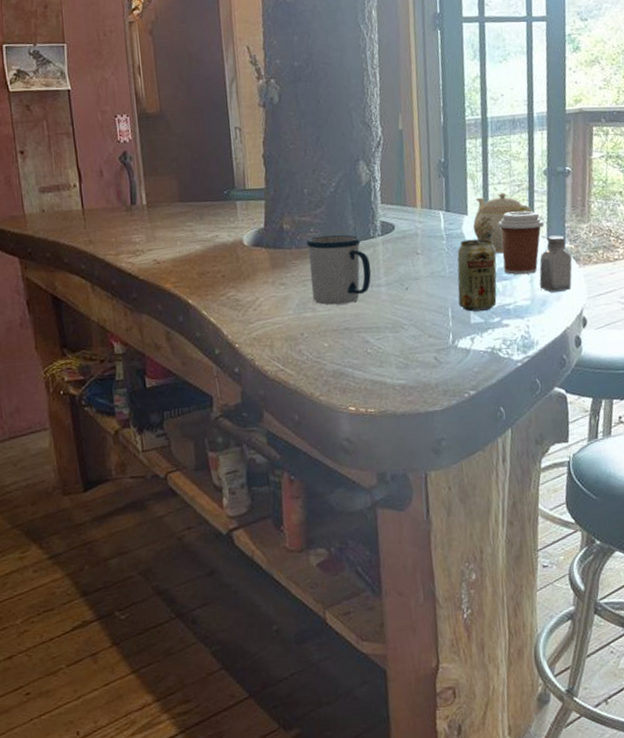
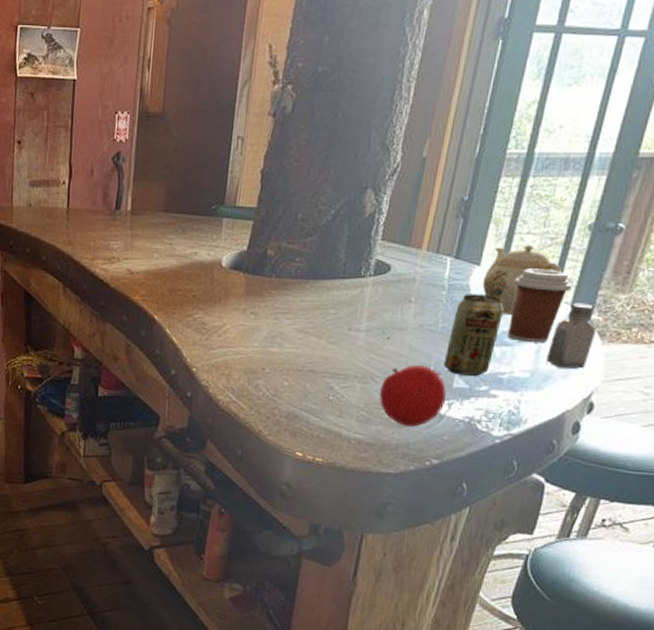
mug: present [306,235,372,305] -> none [282,267,354,345]
fruit: none [409,308,468,365] -> present [379,365,446,427]

